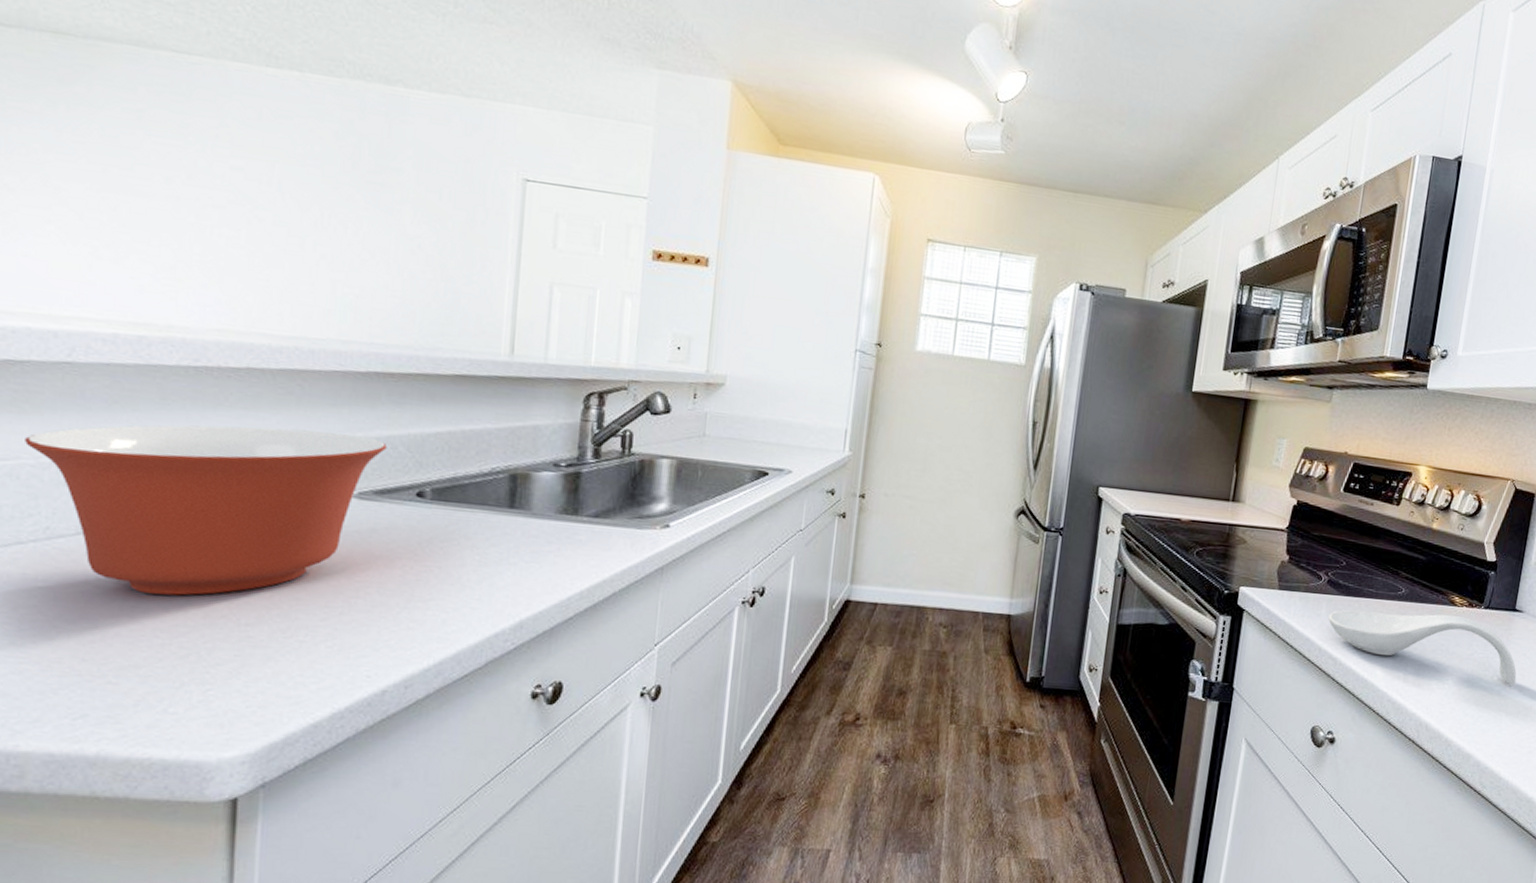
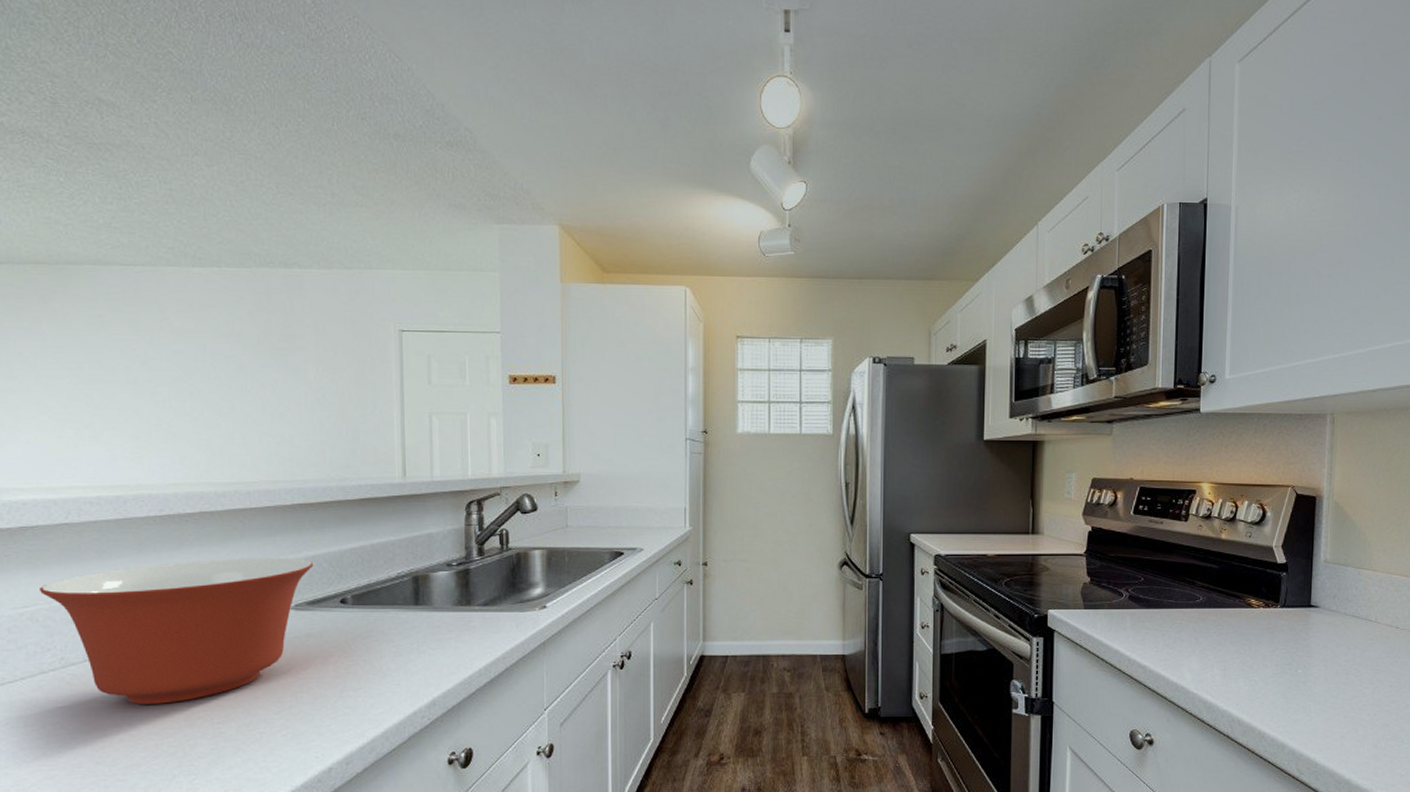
spoon rest: present [1328,610,1517,686] -> none [1134,616,1320,676]

